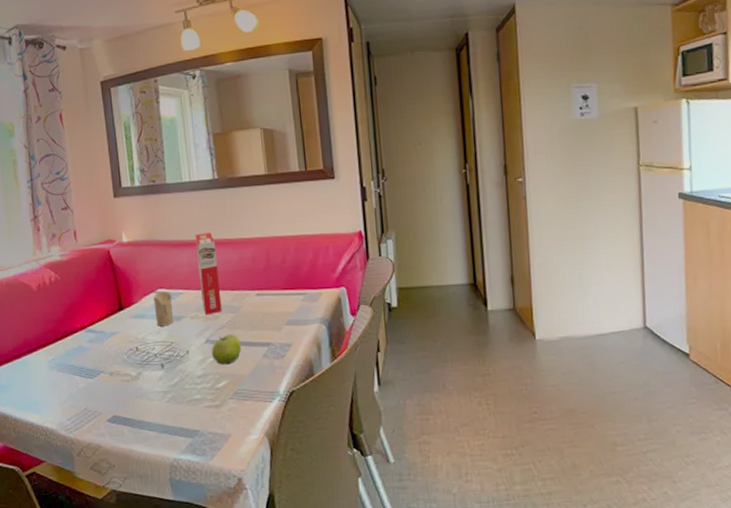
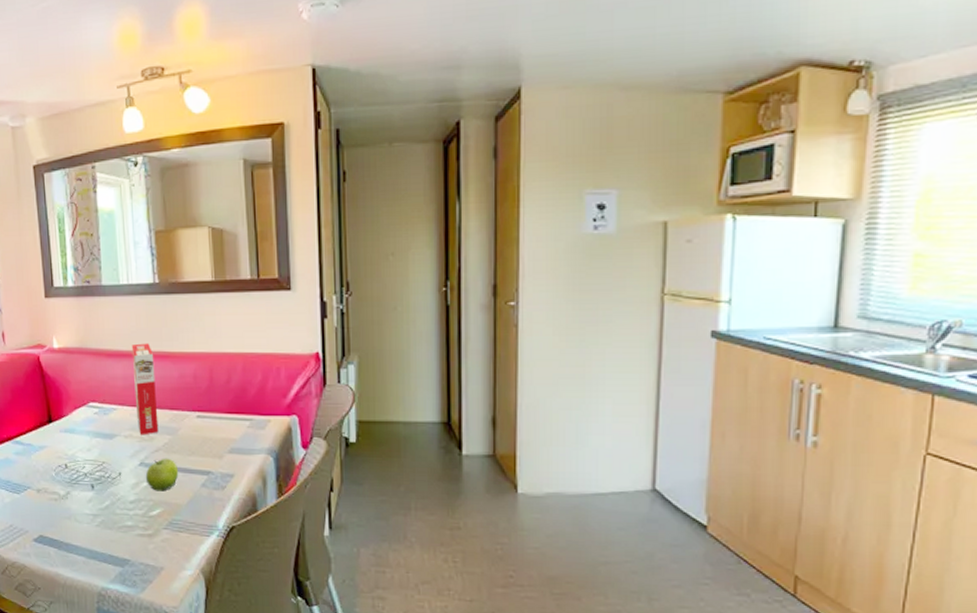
candle: present [153,292,174,327] -> none [85,406,106,444]

